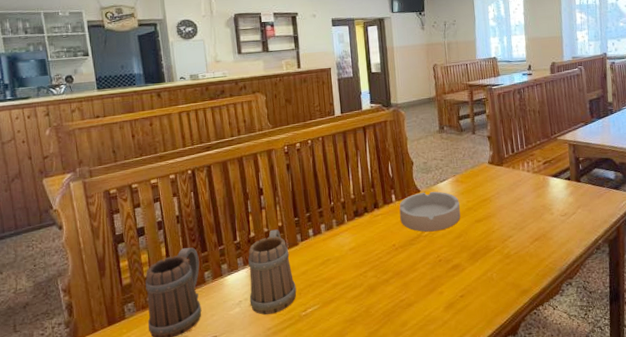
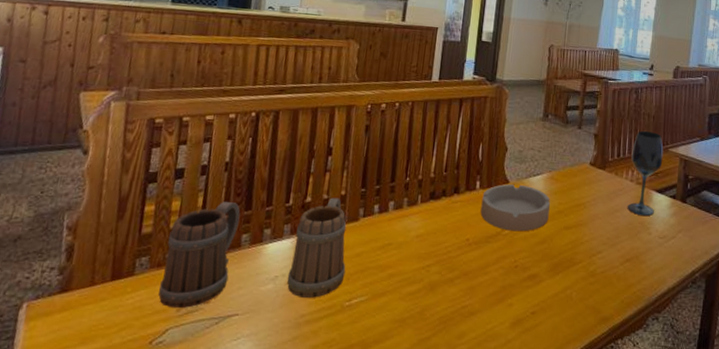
wineglass: none [524,125,554,200] -> present [628,131,664,216]

